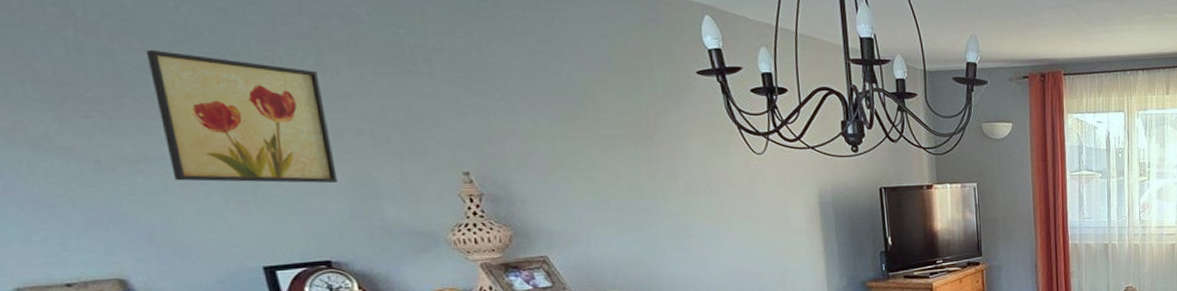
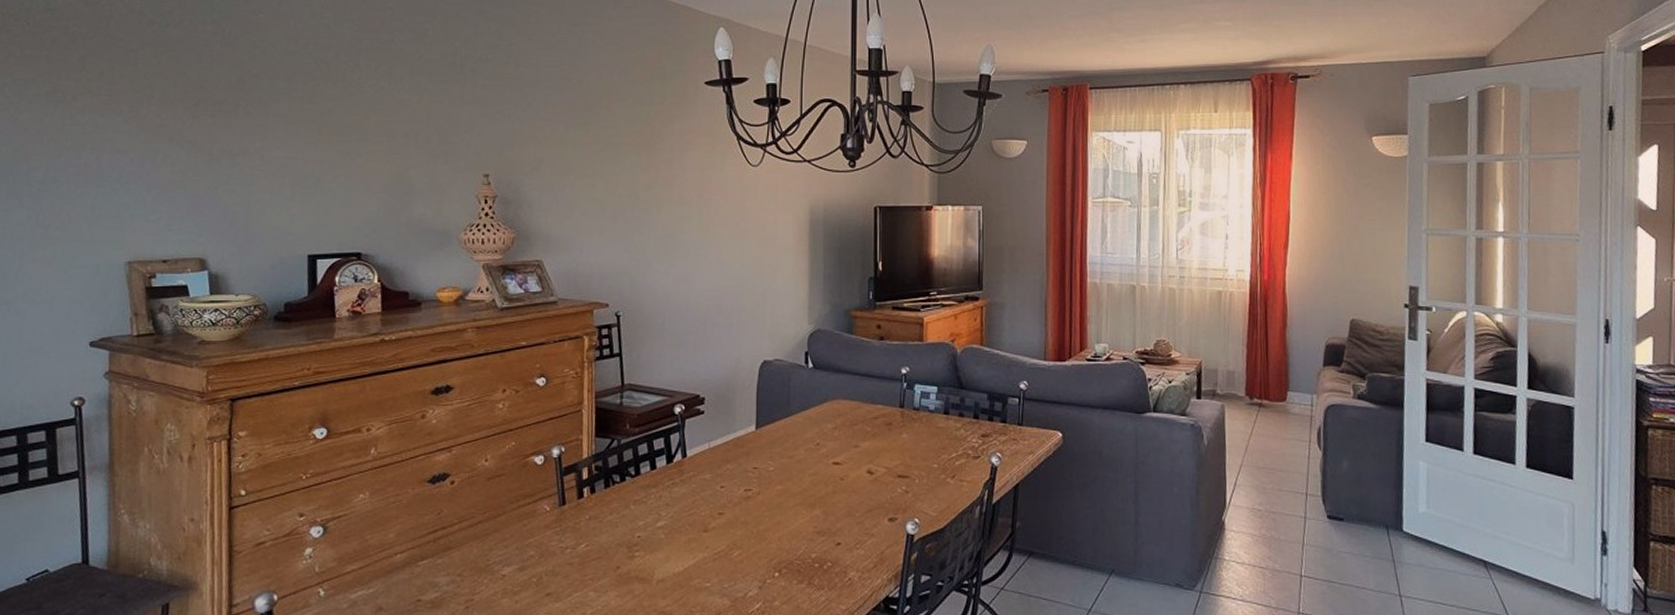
wall art: present [145,49,338,183] -> none [260,59,386,179]

